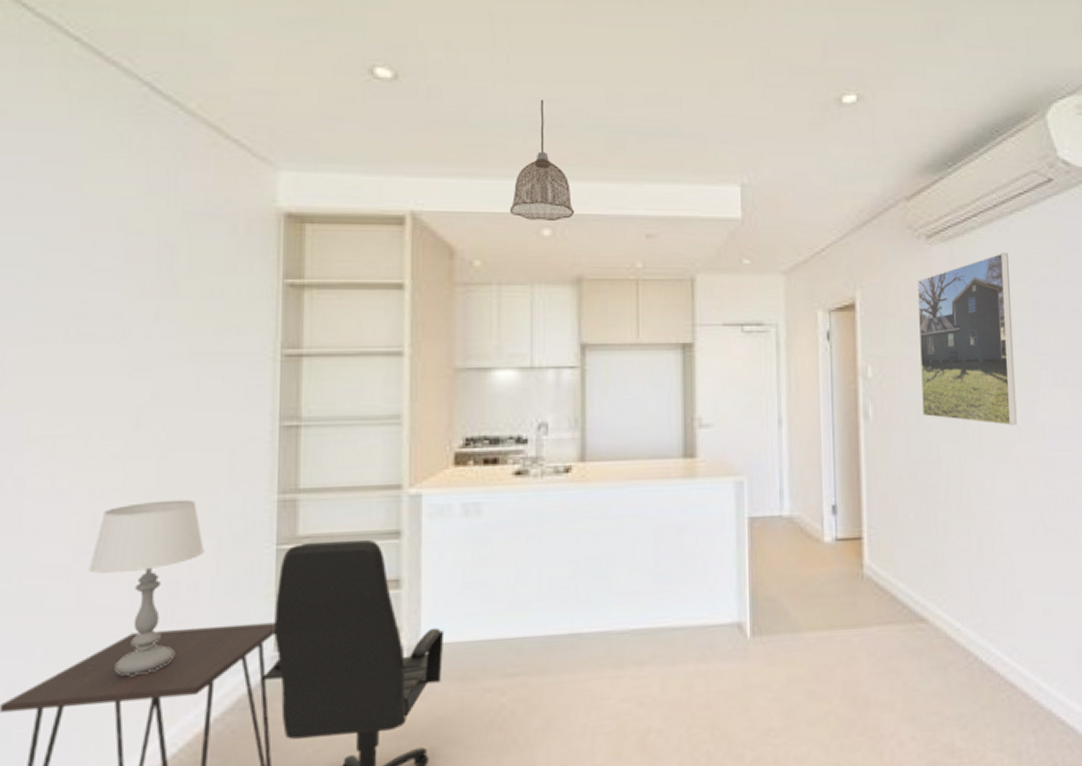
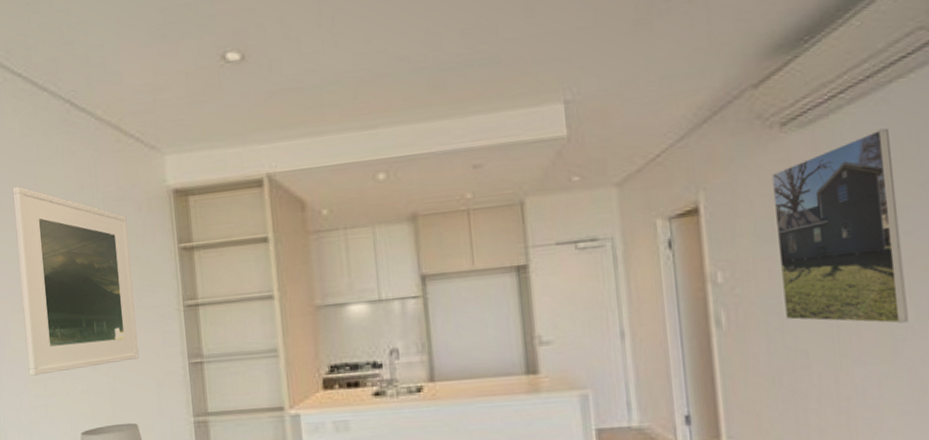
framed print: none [30,178,214,432] -> present [12,186,139,376]
pendant lamp: present [509,99,575,221] -> none [347,53,405,167]

